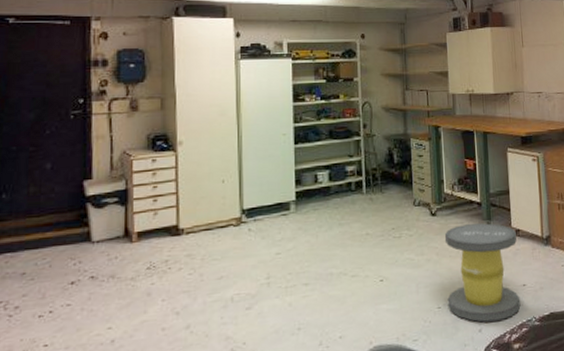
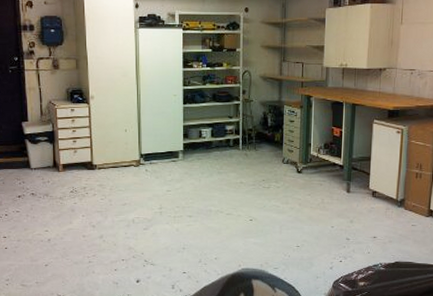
stool: present [444,223,521,323] -> none [305,183,374,262]

